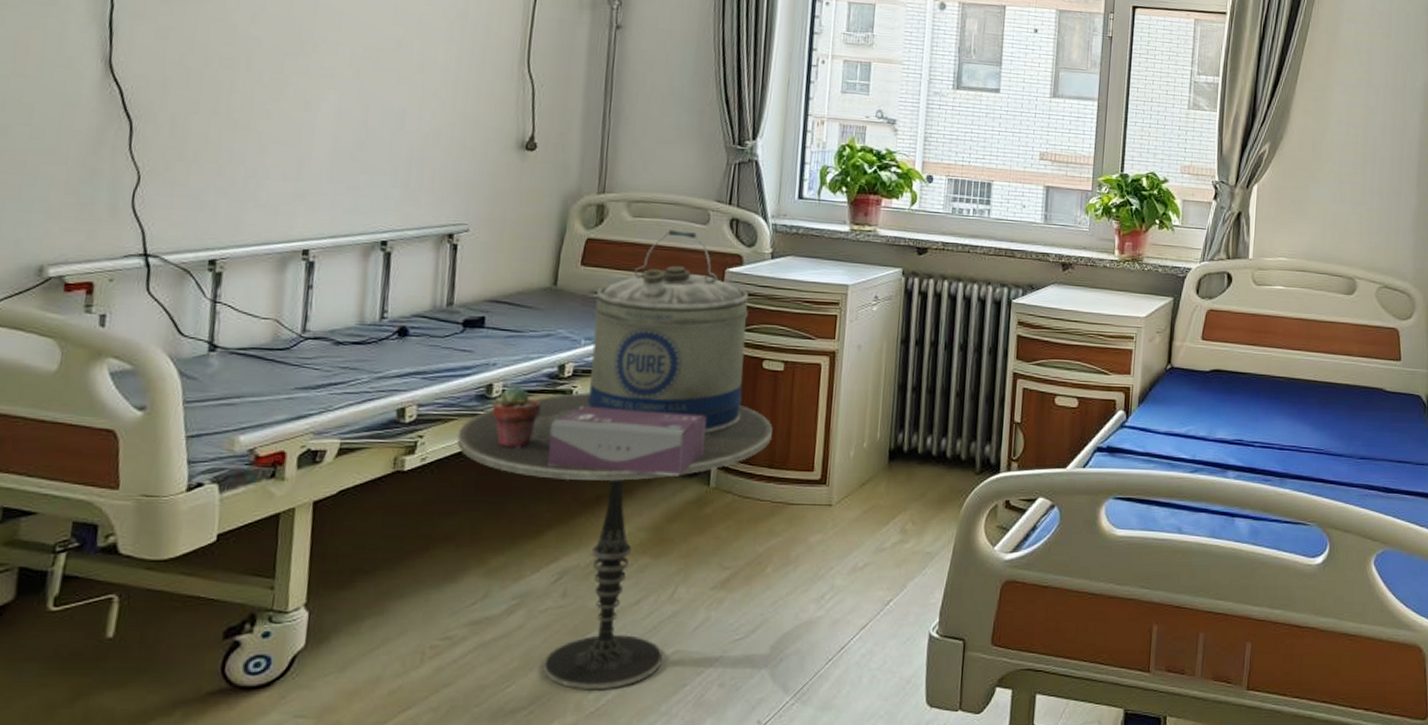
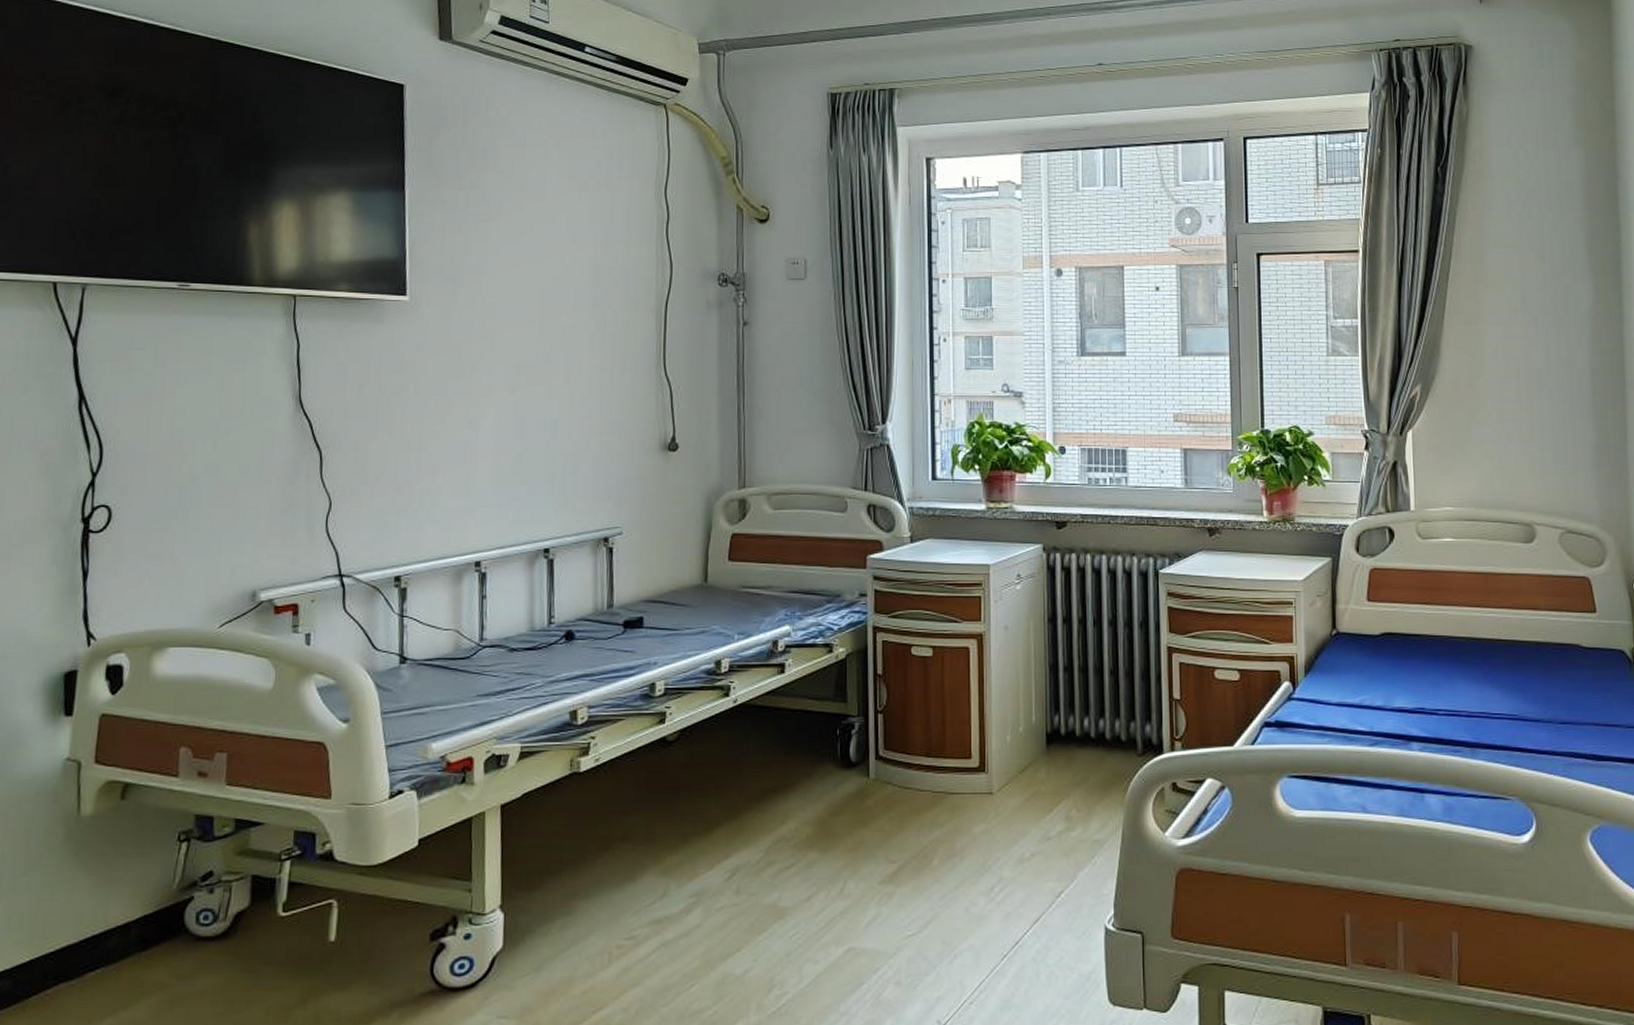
side table: present [456,392,773,690] -> none [626,687,926,990]
potted succulent: present [492,385,541,449] -> none [656,683,702,746]
tissue box: present [548,405,707,476] -> none [712,700,862,769]
water jug: present [587,230,748,433] -> none [744,520,894,723]

